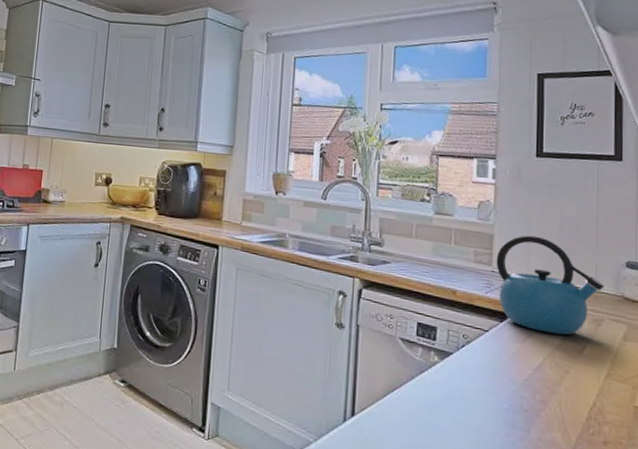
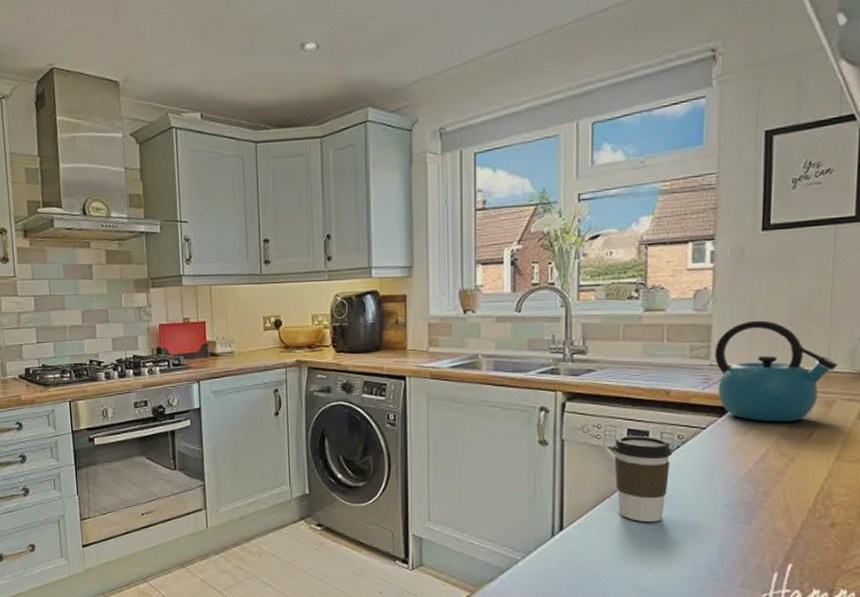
coffee cup: none [404,328,458,419] -> present [613,435,673,522]

